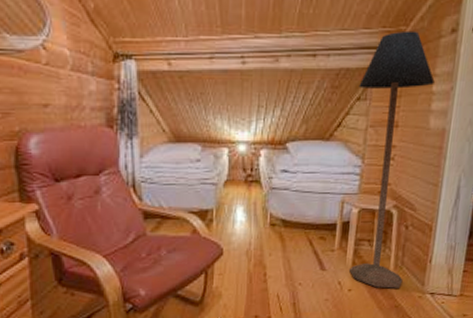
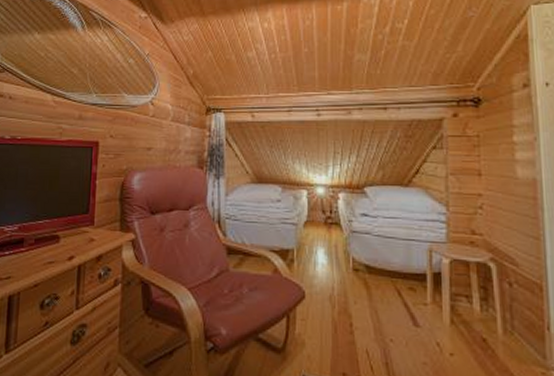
floor lamp: present [349,30,435,289] -> none [433,86,517,359]

